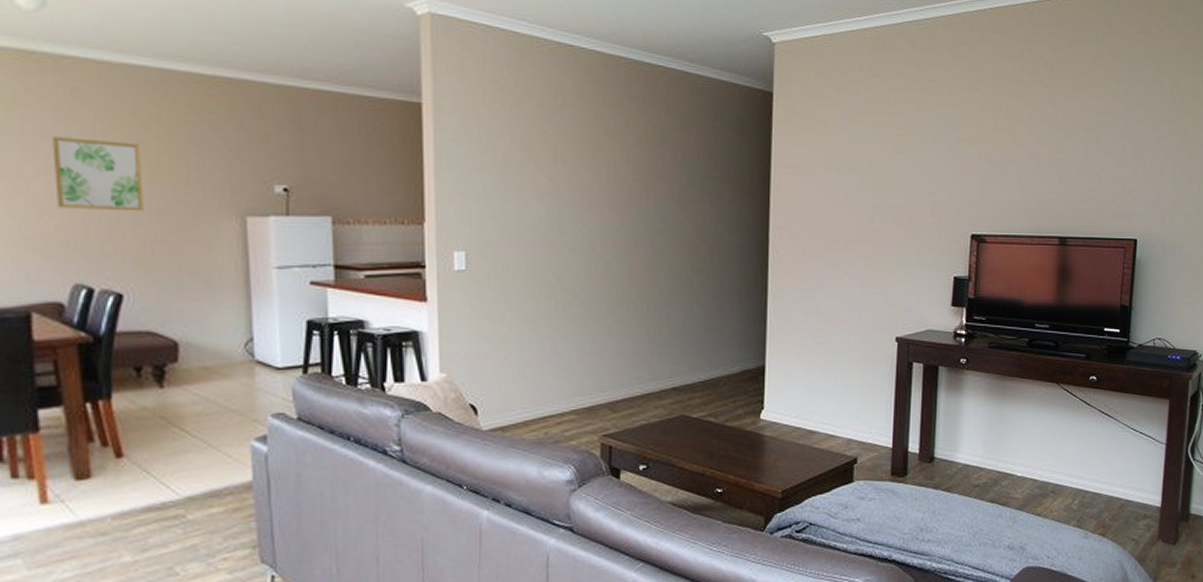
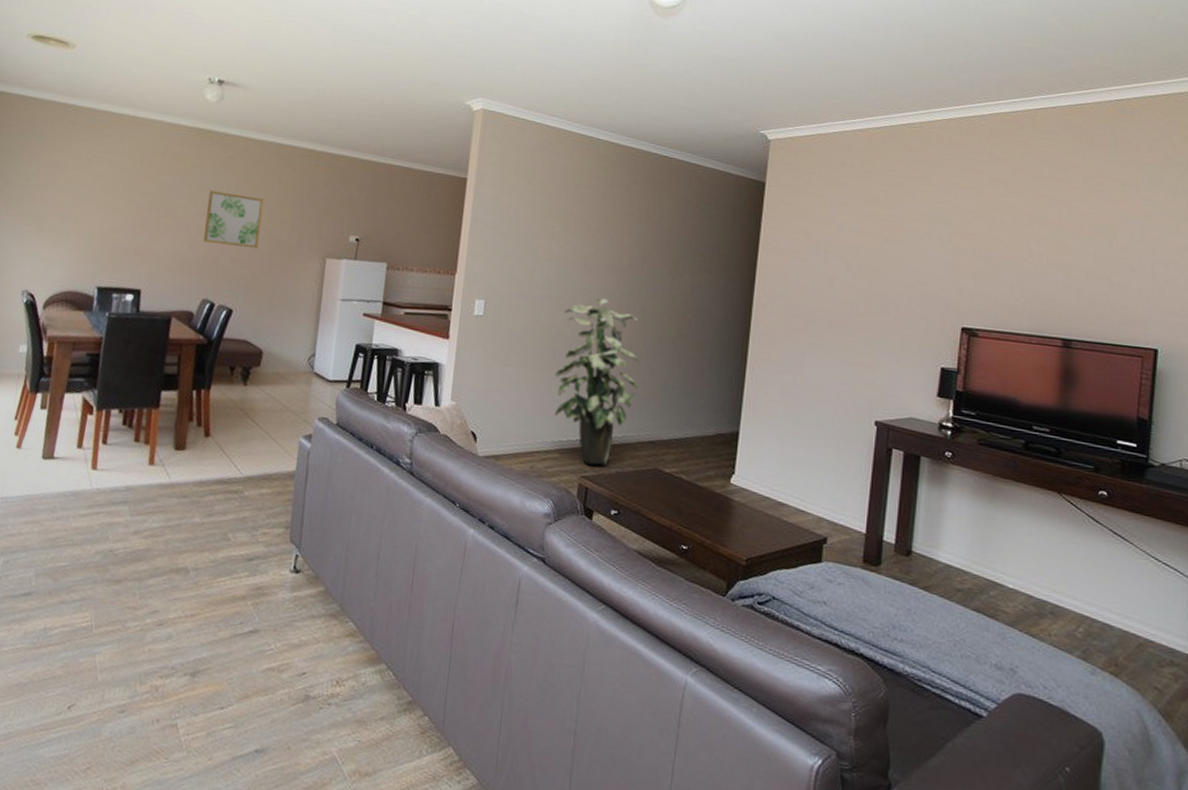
indoor plant: none [560,237,655,422] -> present [555,298,639,465]

